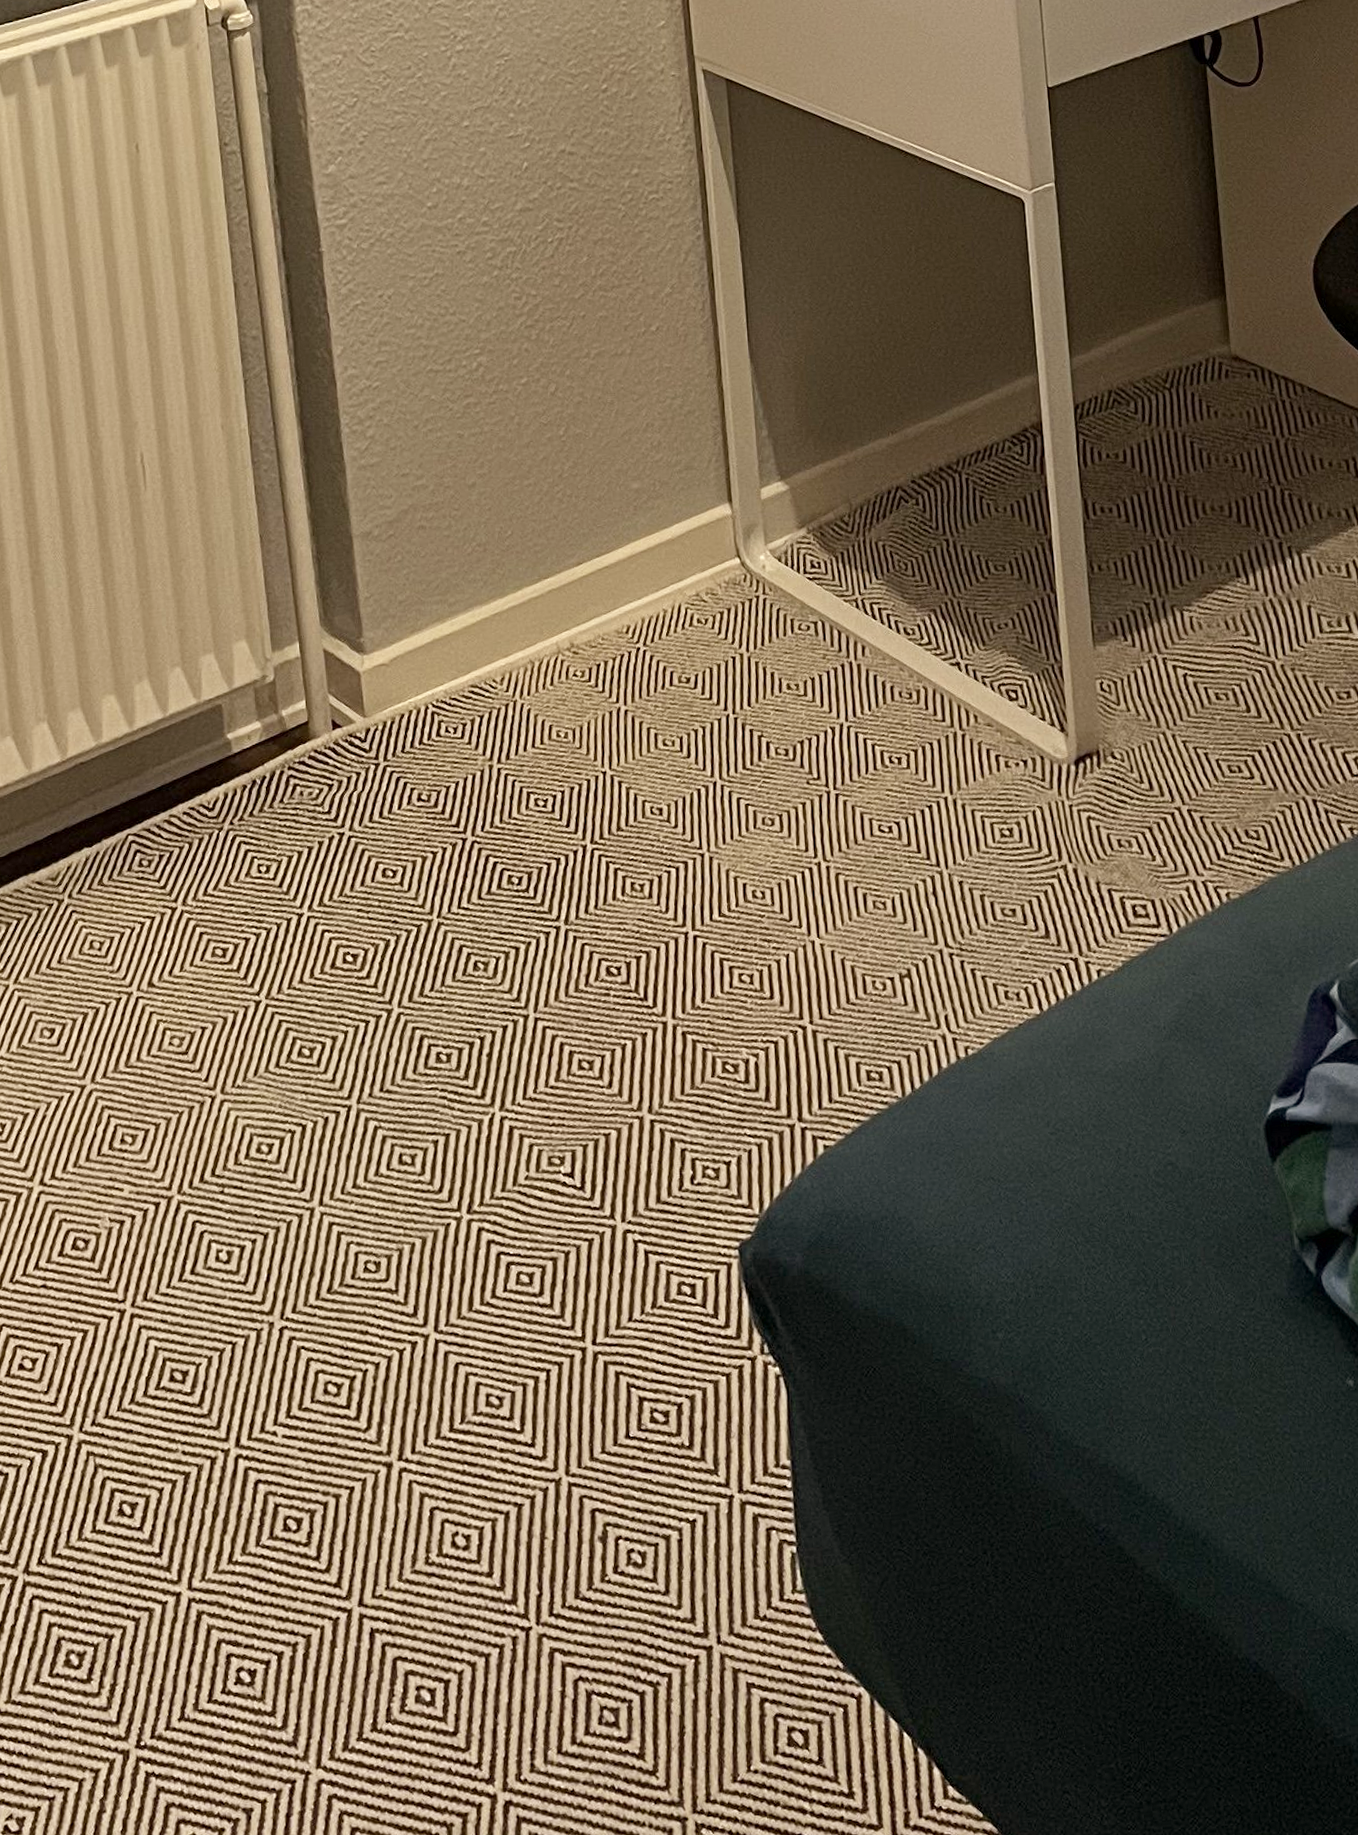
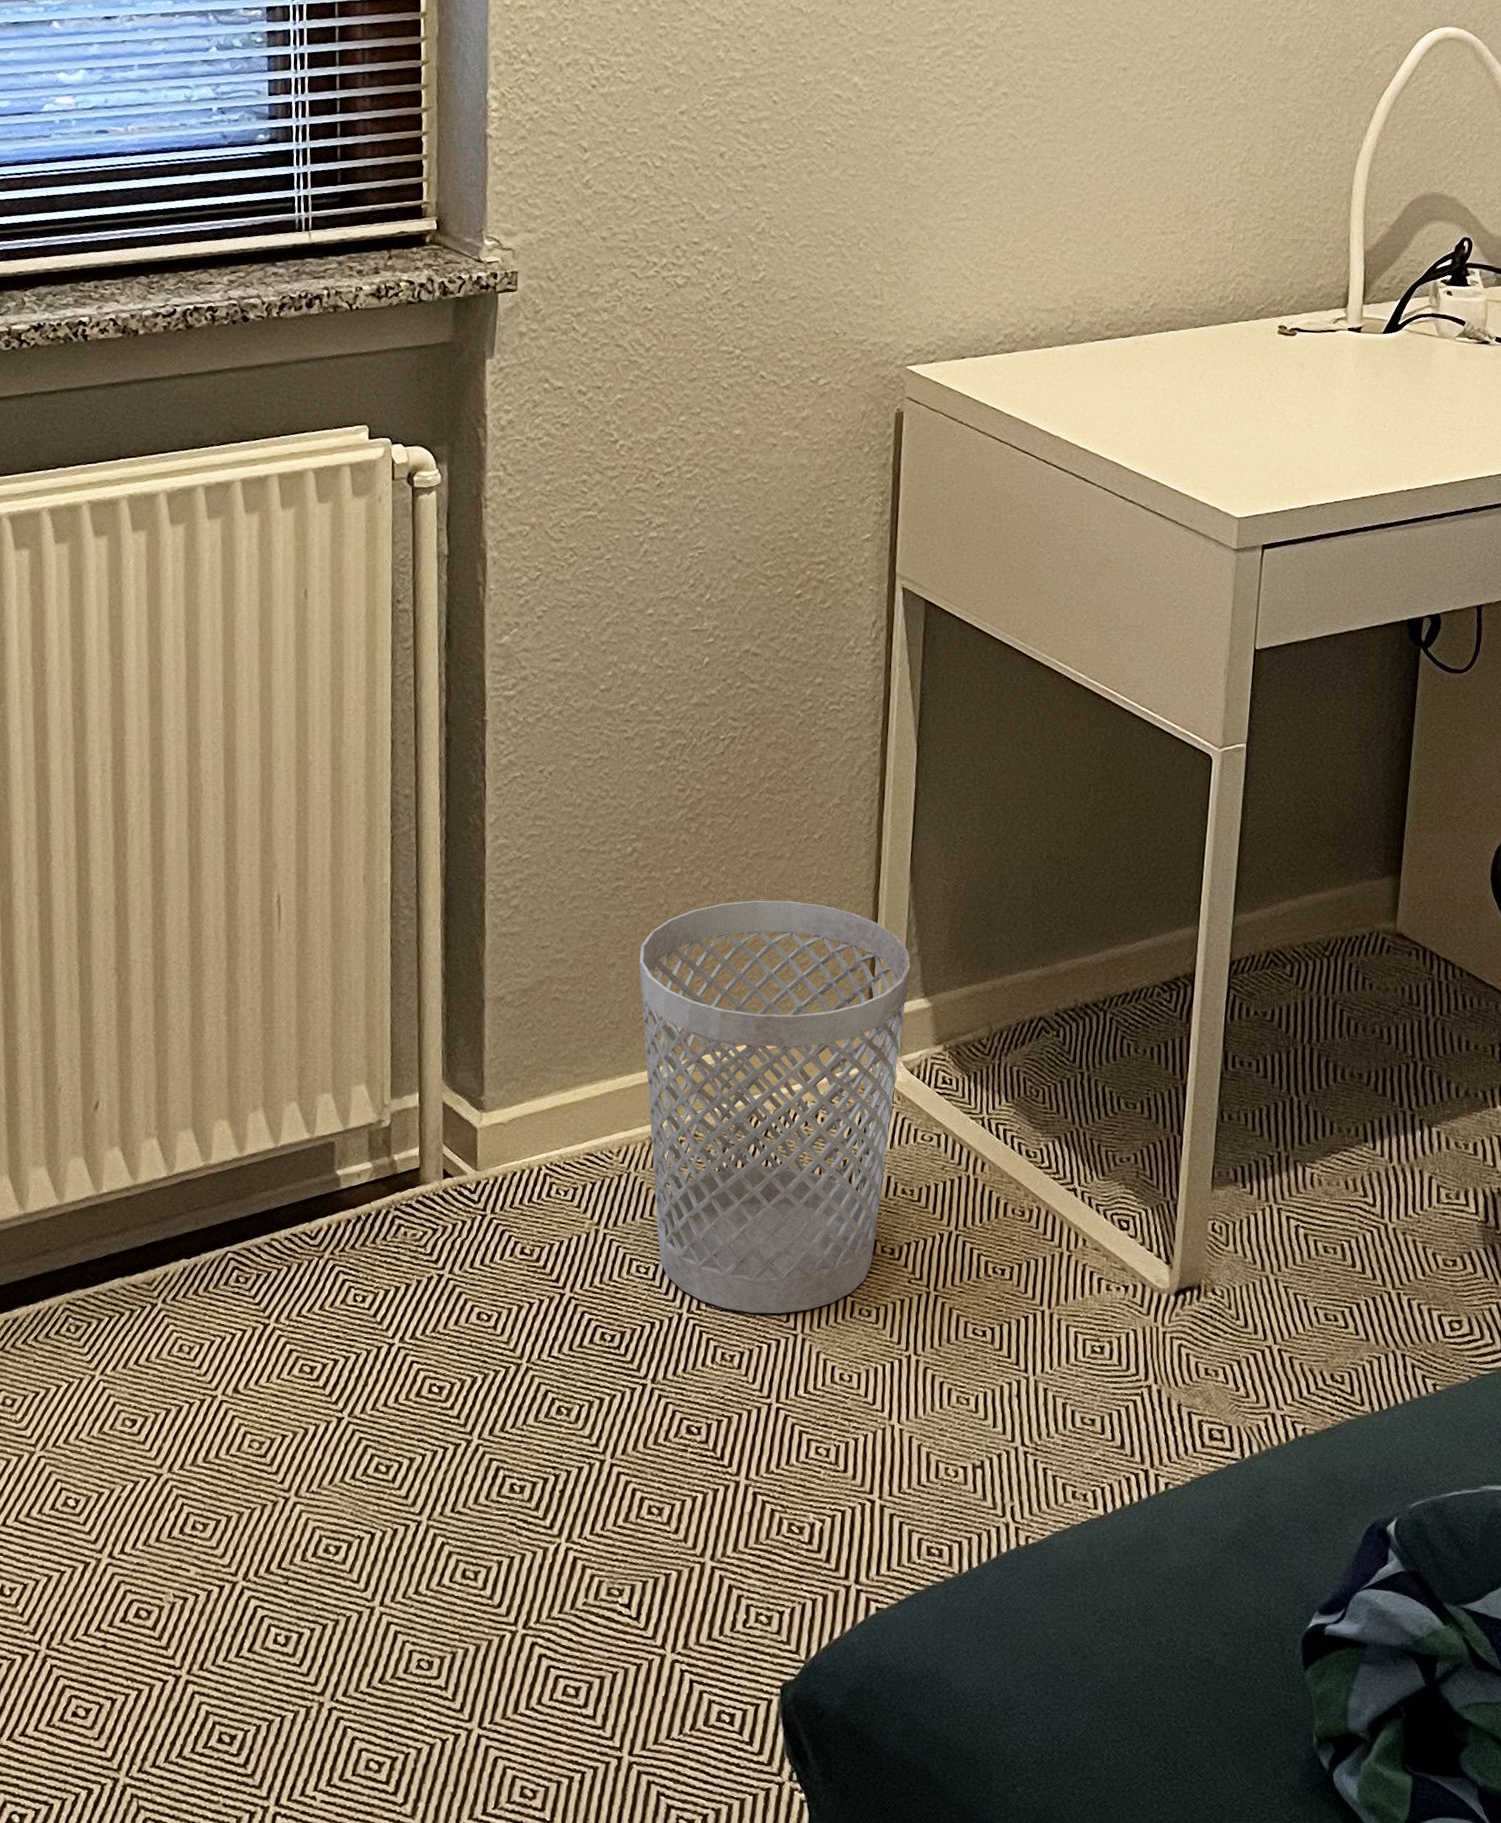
wastebasket: none [498,397,768,836] -> present [639,900,911,1314]

